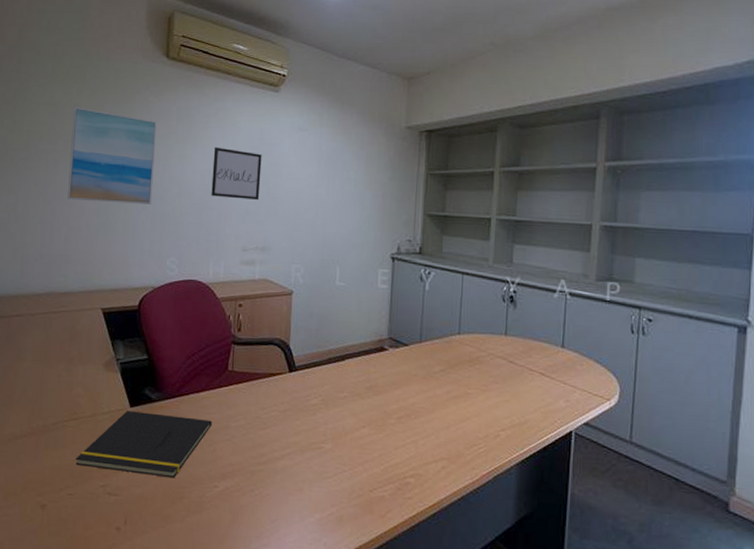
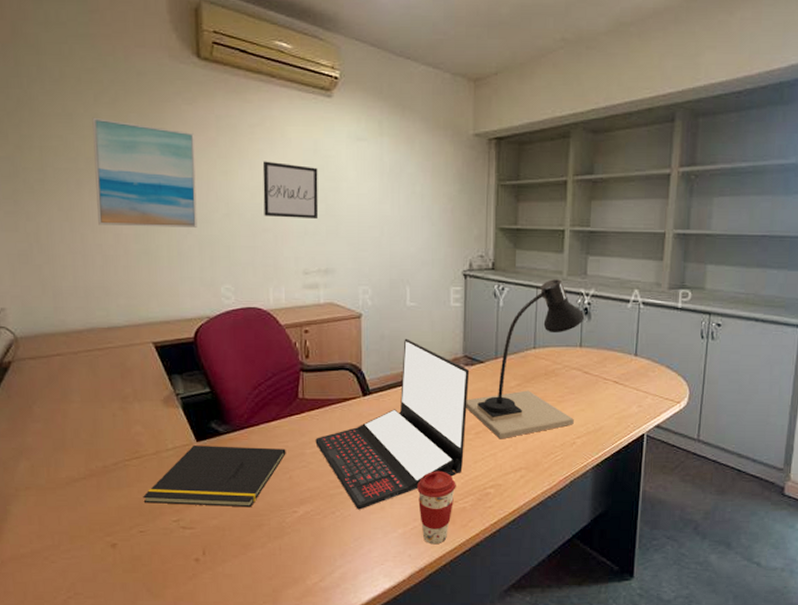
laptop: none [240,317,394,490] -> present [315,338,470,510]
coffee cup: none [336,454,376,535] -> present [417,471,456,545]
desk lamp: none [389,266,510,426] -> present [466,279,585,439]

